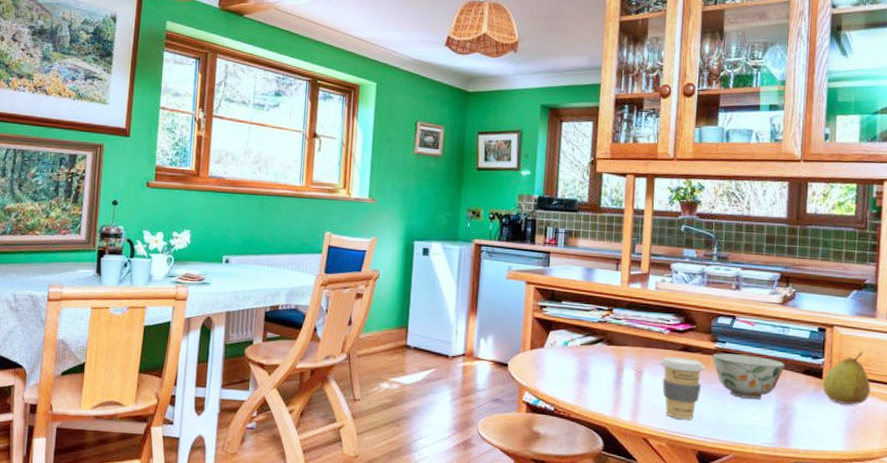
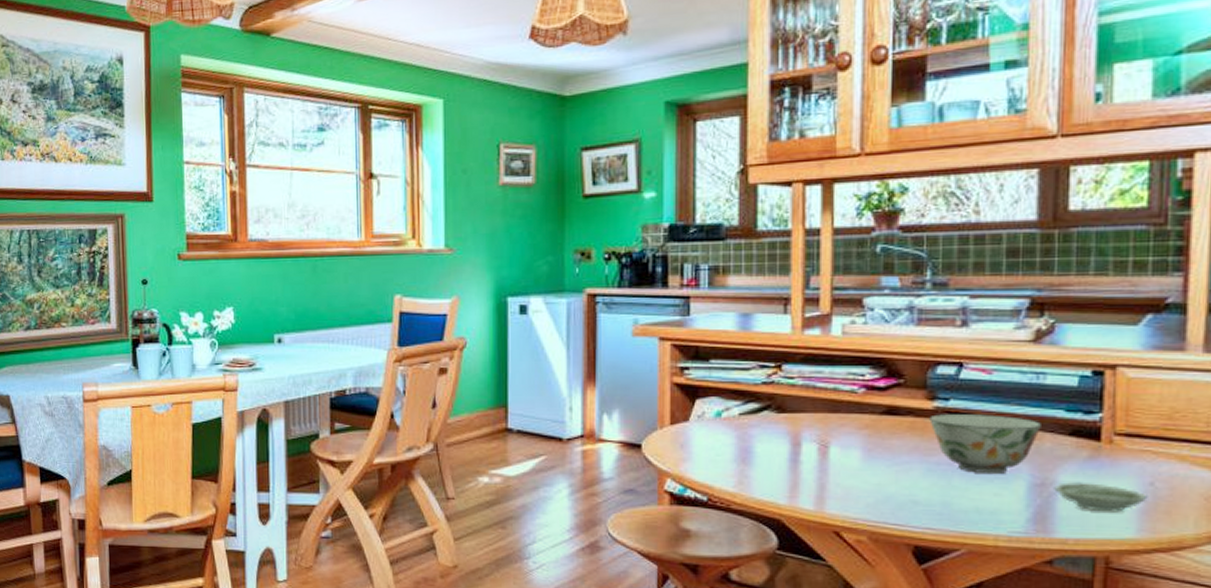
coffee cup: present [660,356,705,420] -> none [853,422,920,506]
saucer: none [792,408,851,431] -> present [1054,482,1148,512]
fruit: present [822,352,871,405] -> none [1100,400,1179,476]

